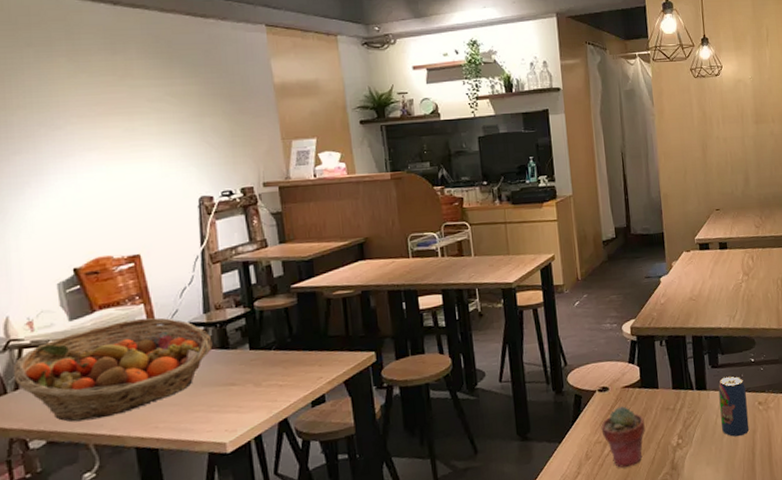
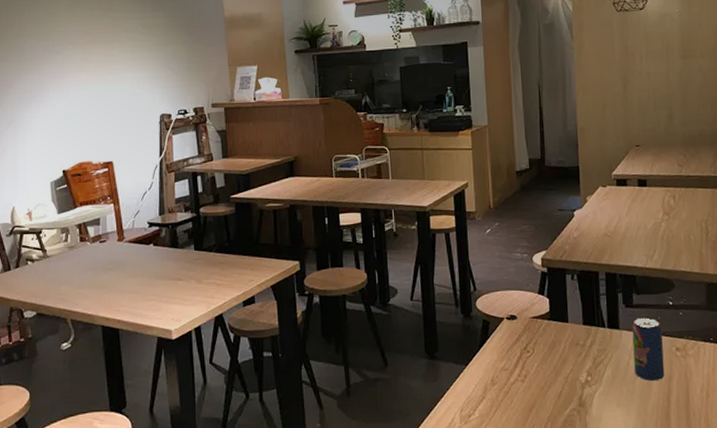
fruit basket: present [14,317,213,422] -> none [16,215,165,299]
potted succulent: present [601,406,645,468] -> none [508,336,553,397]

